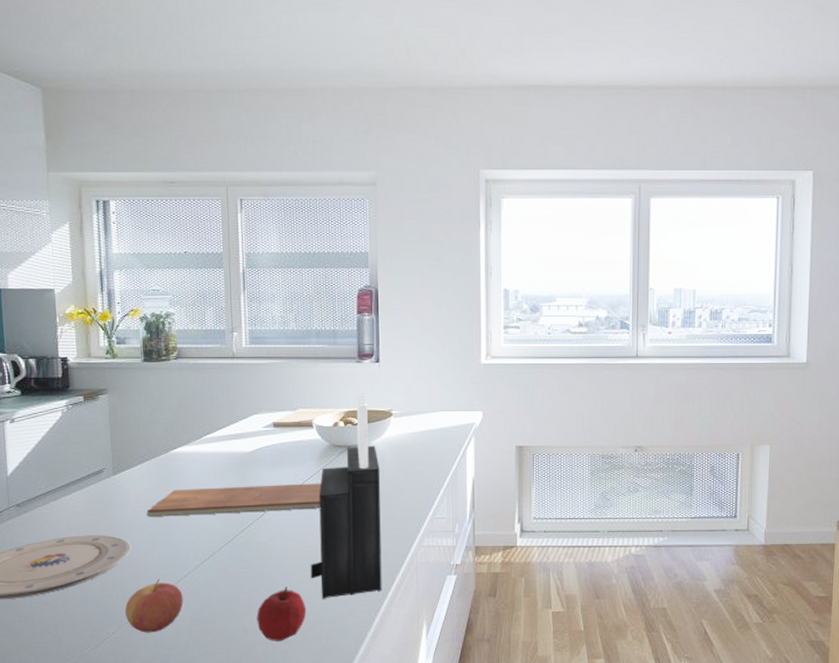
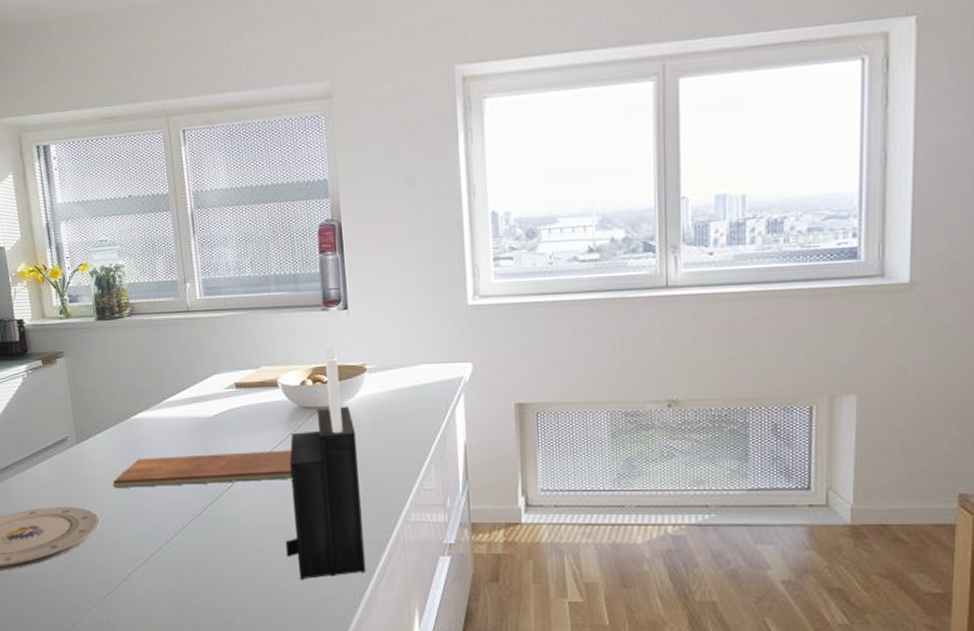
apple: present [124,579,183,633] -> none [99,554,157,611]
apple: present [257,586,306,641] -> none [232,565,284,625]

